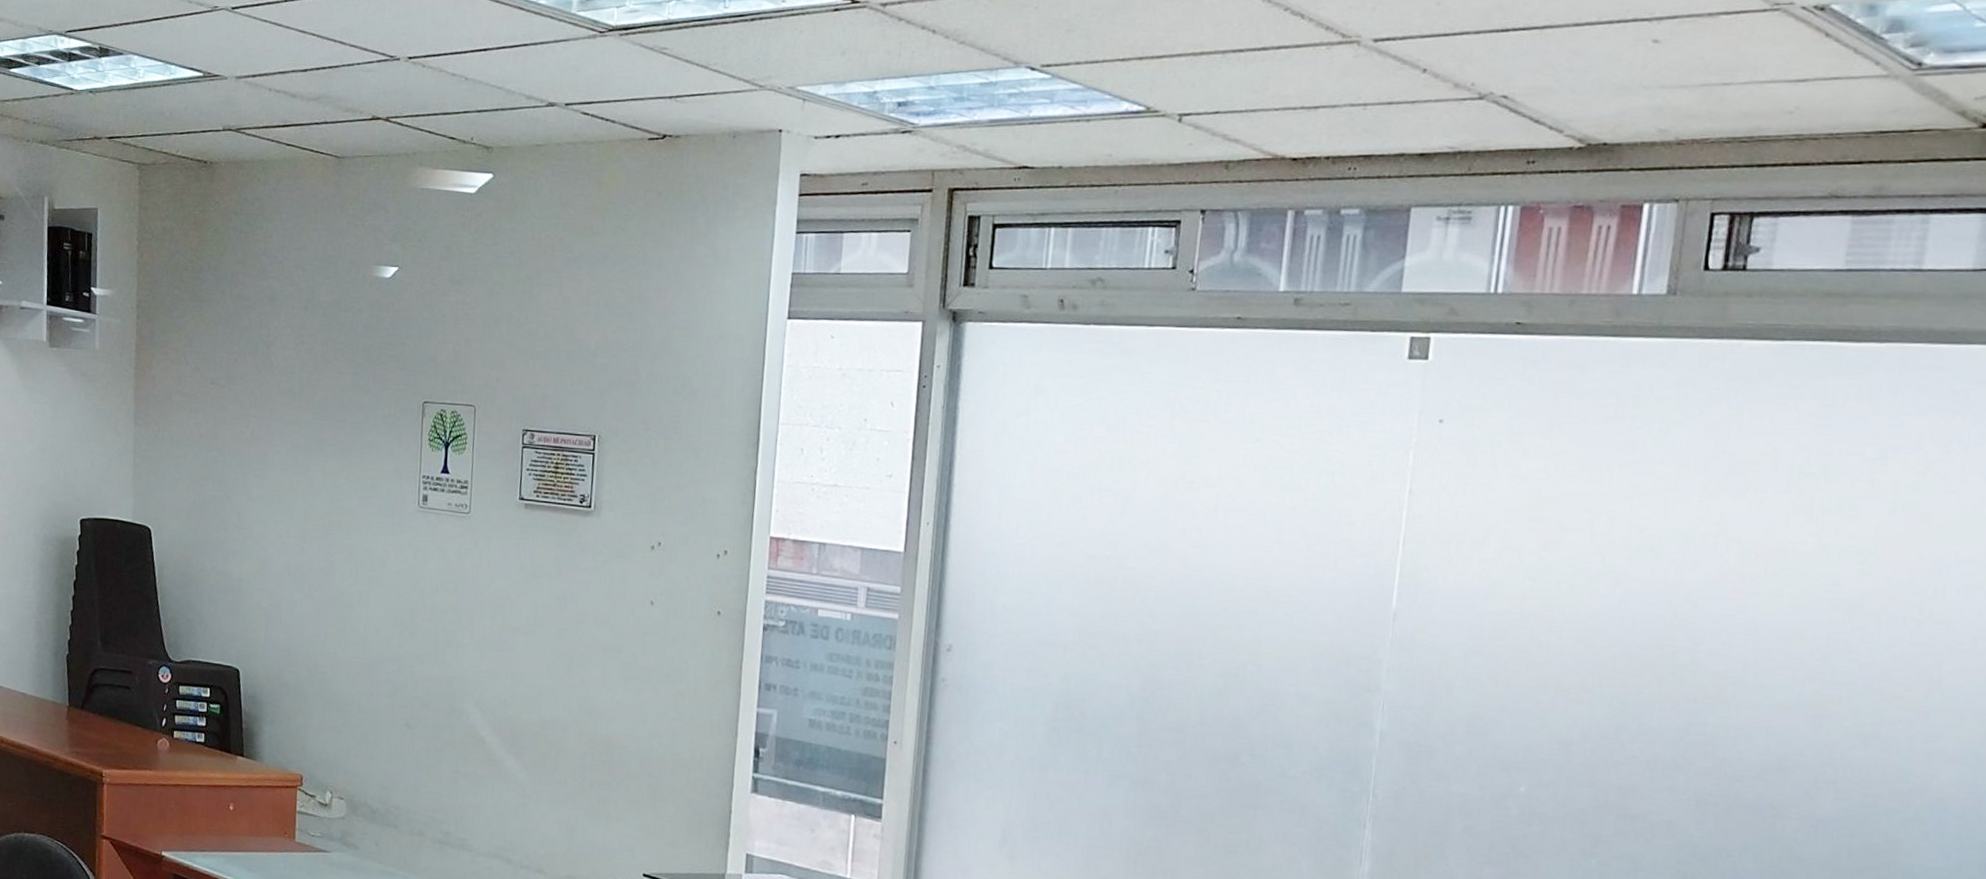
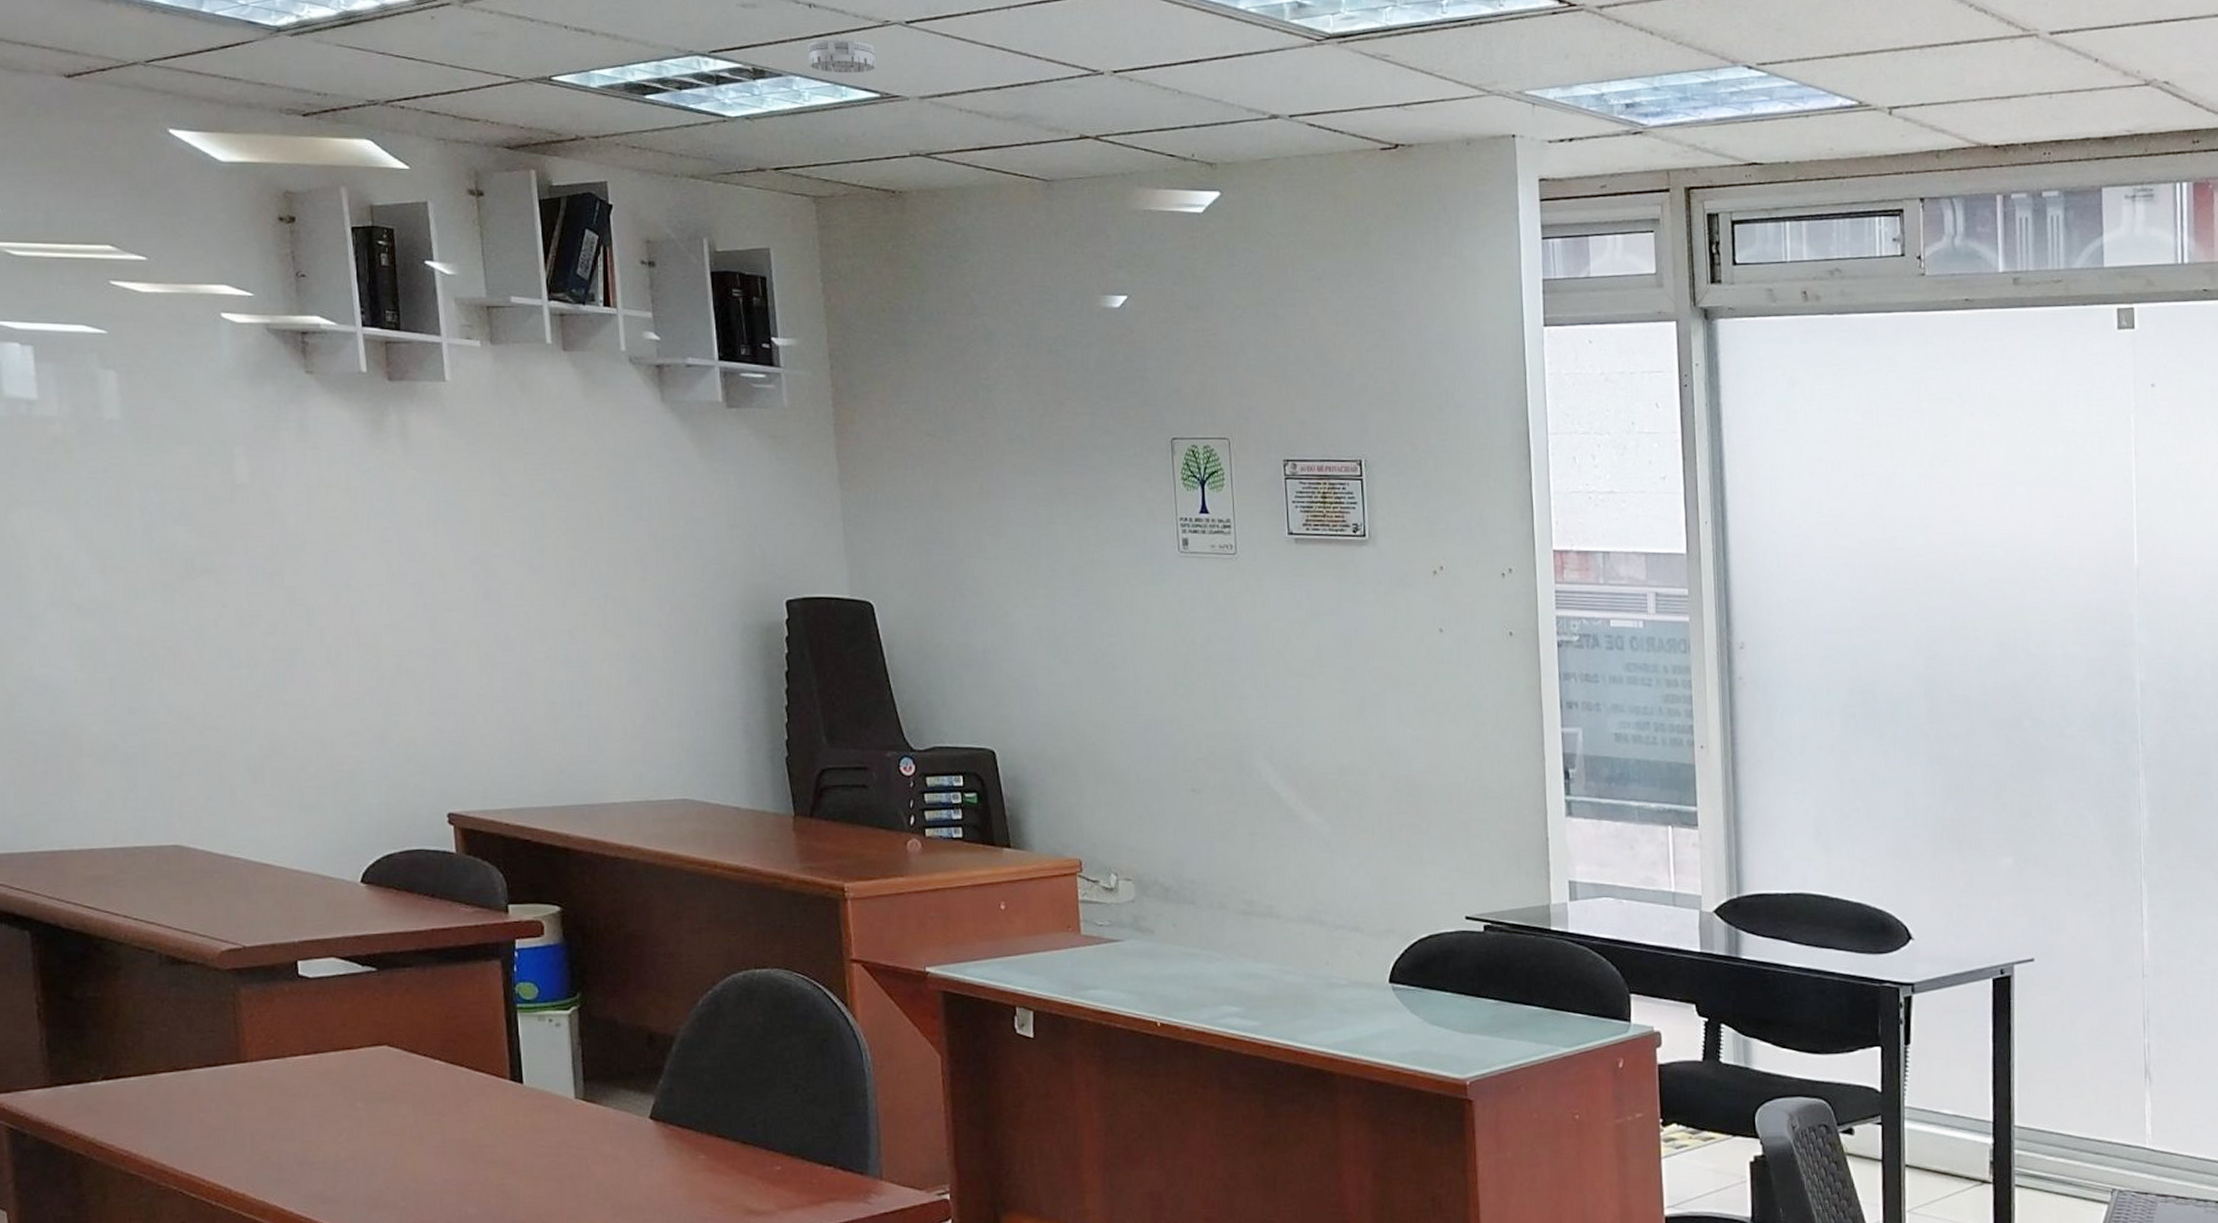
smoke detector: none [146,22,203,54] -> present [808,38,875,74]

